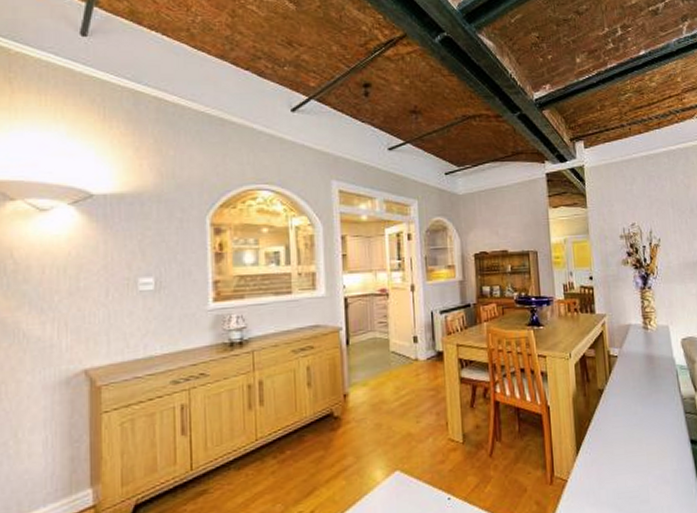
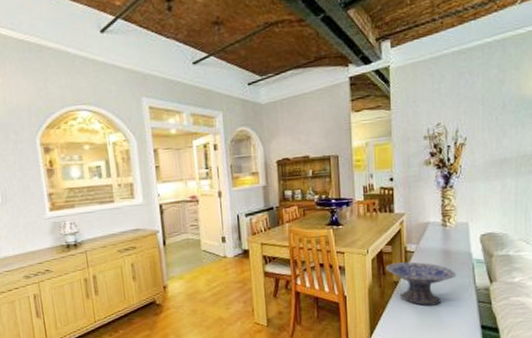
decorative bowl: none [589,367,662,418] -> present [385,261,457,306]

